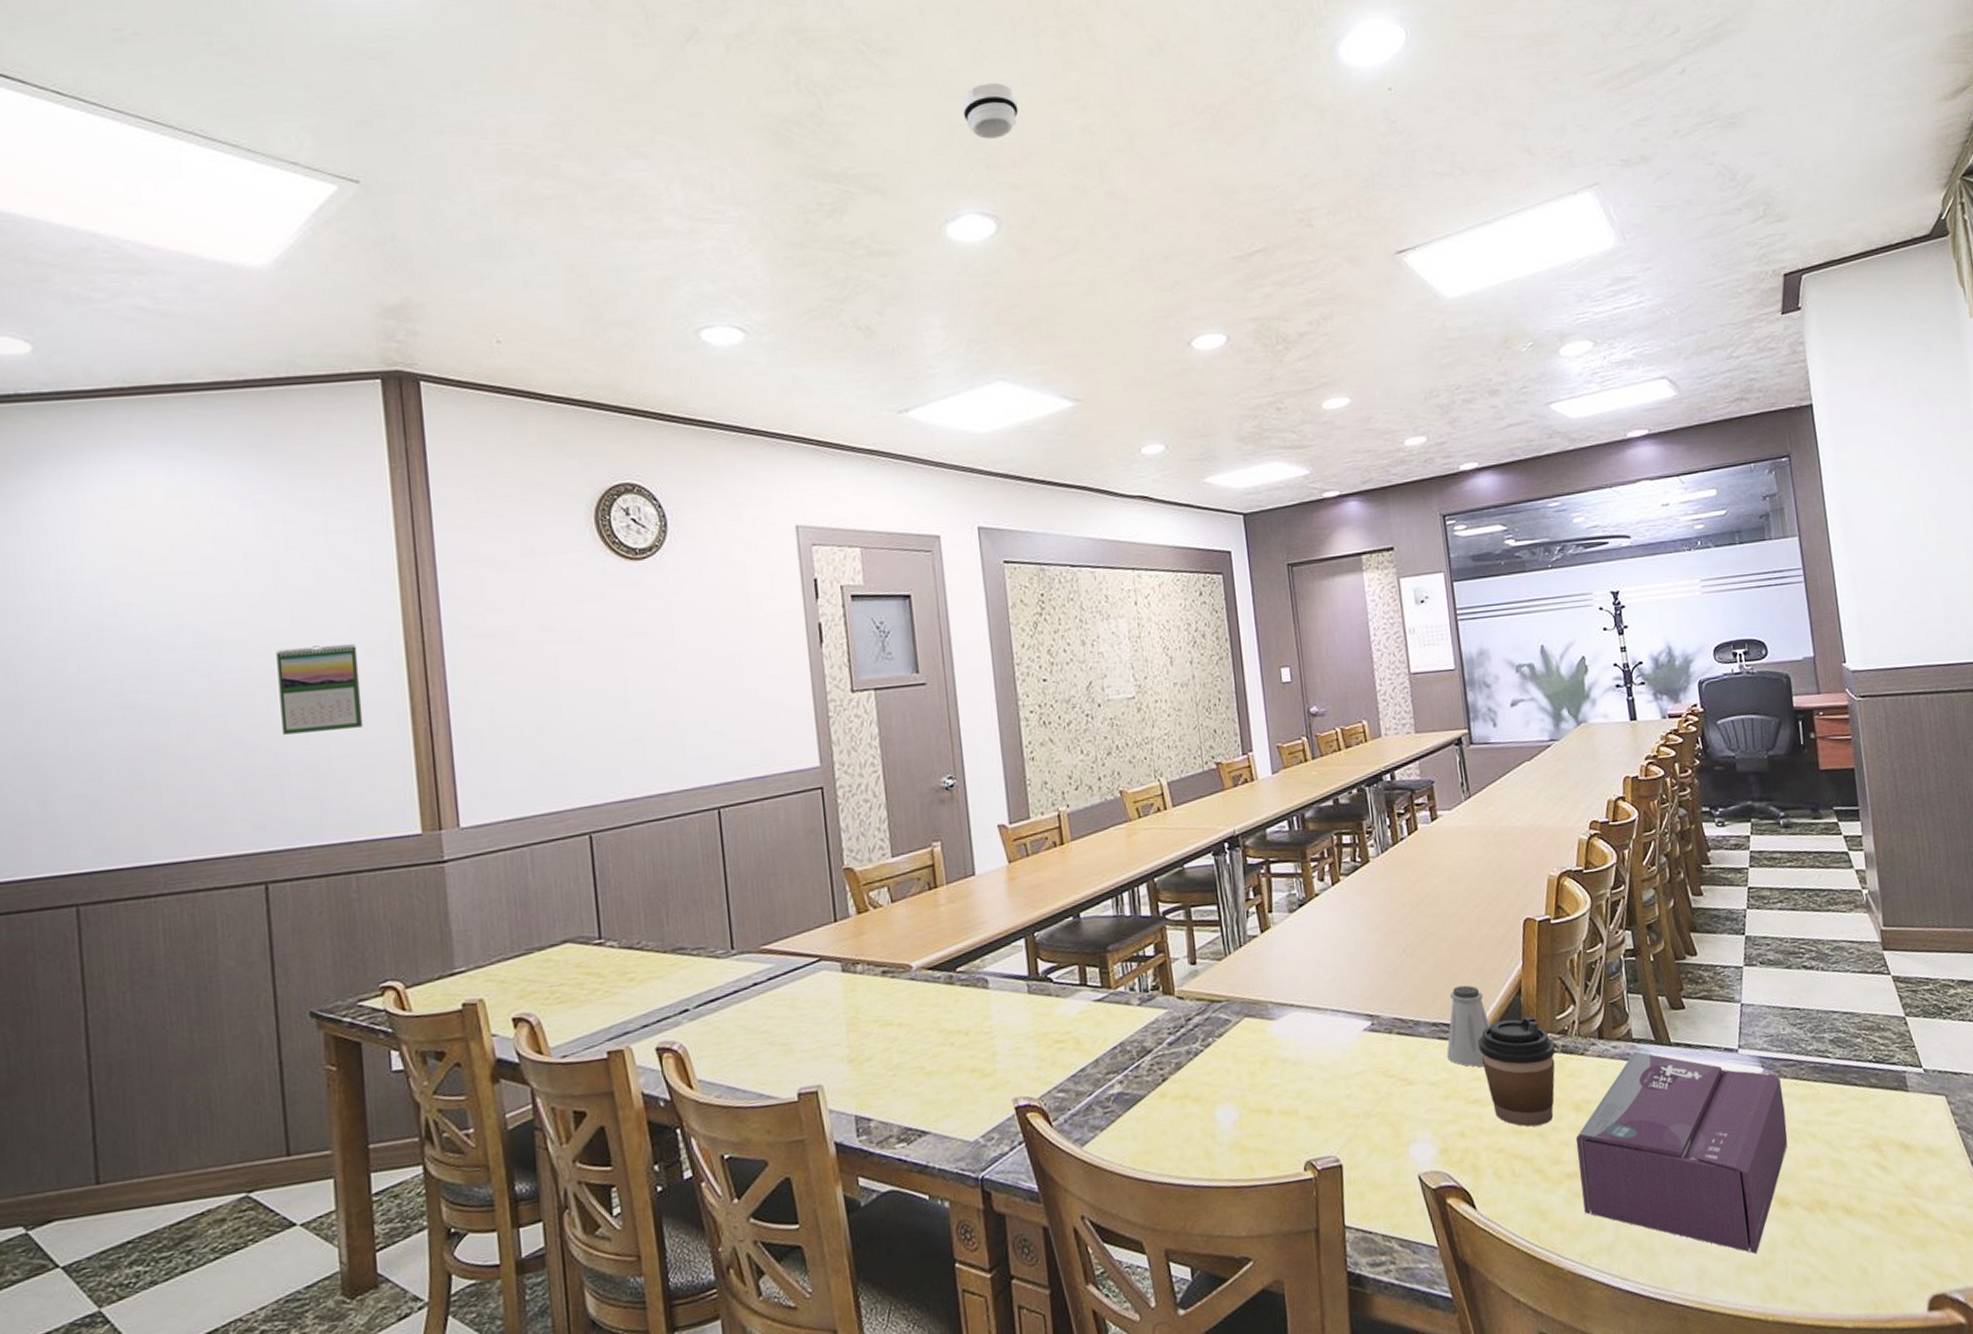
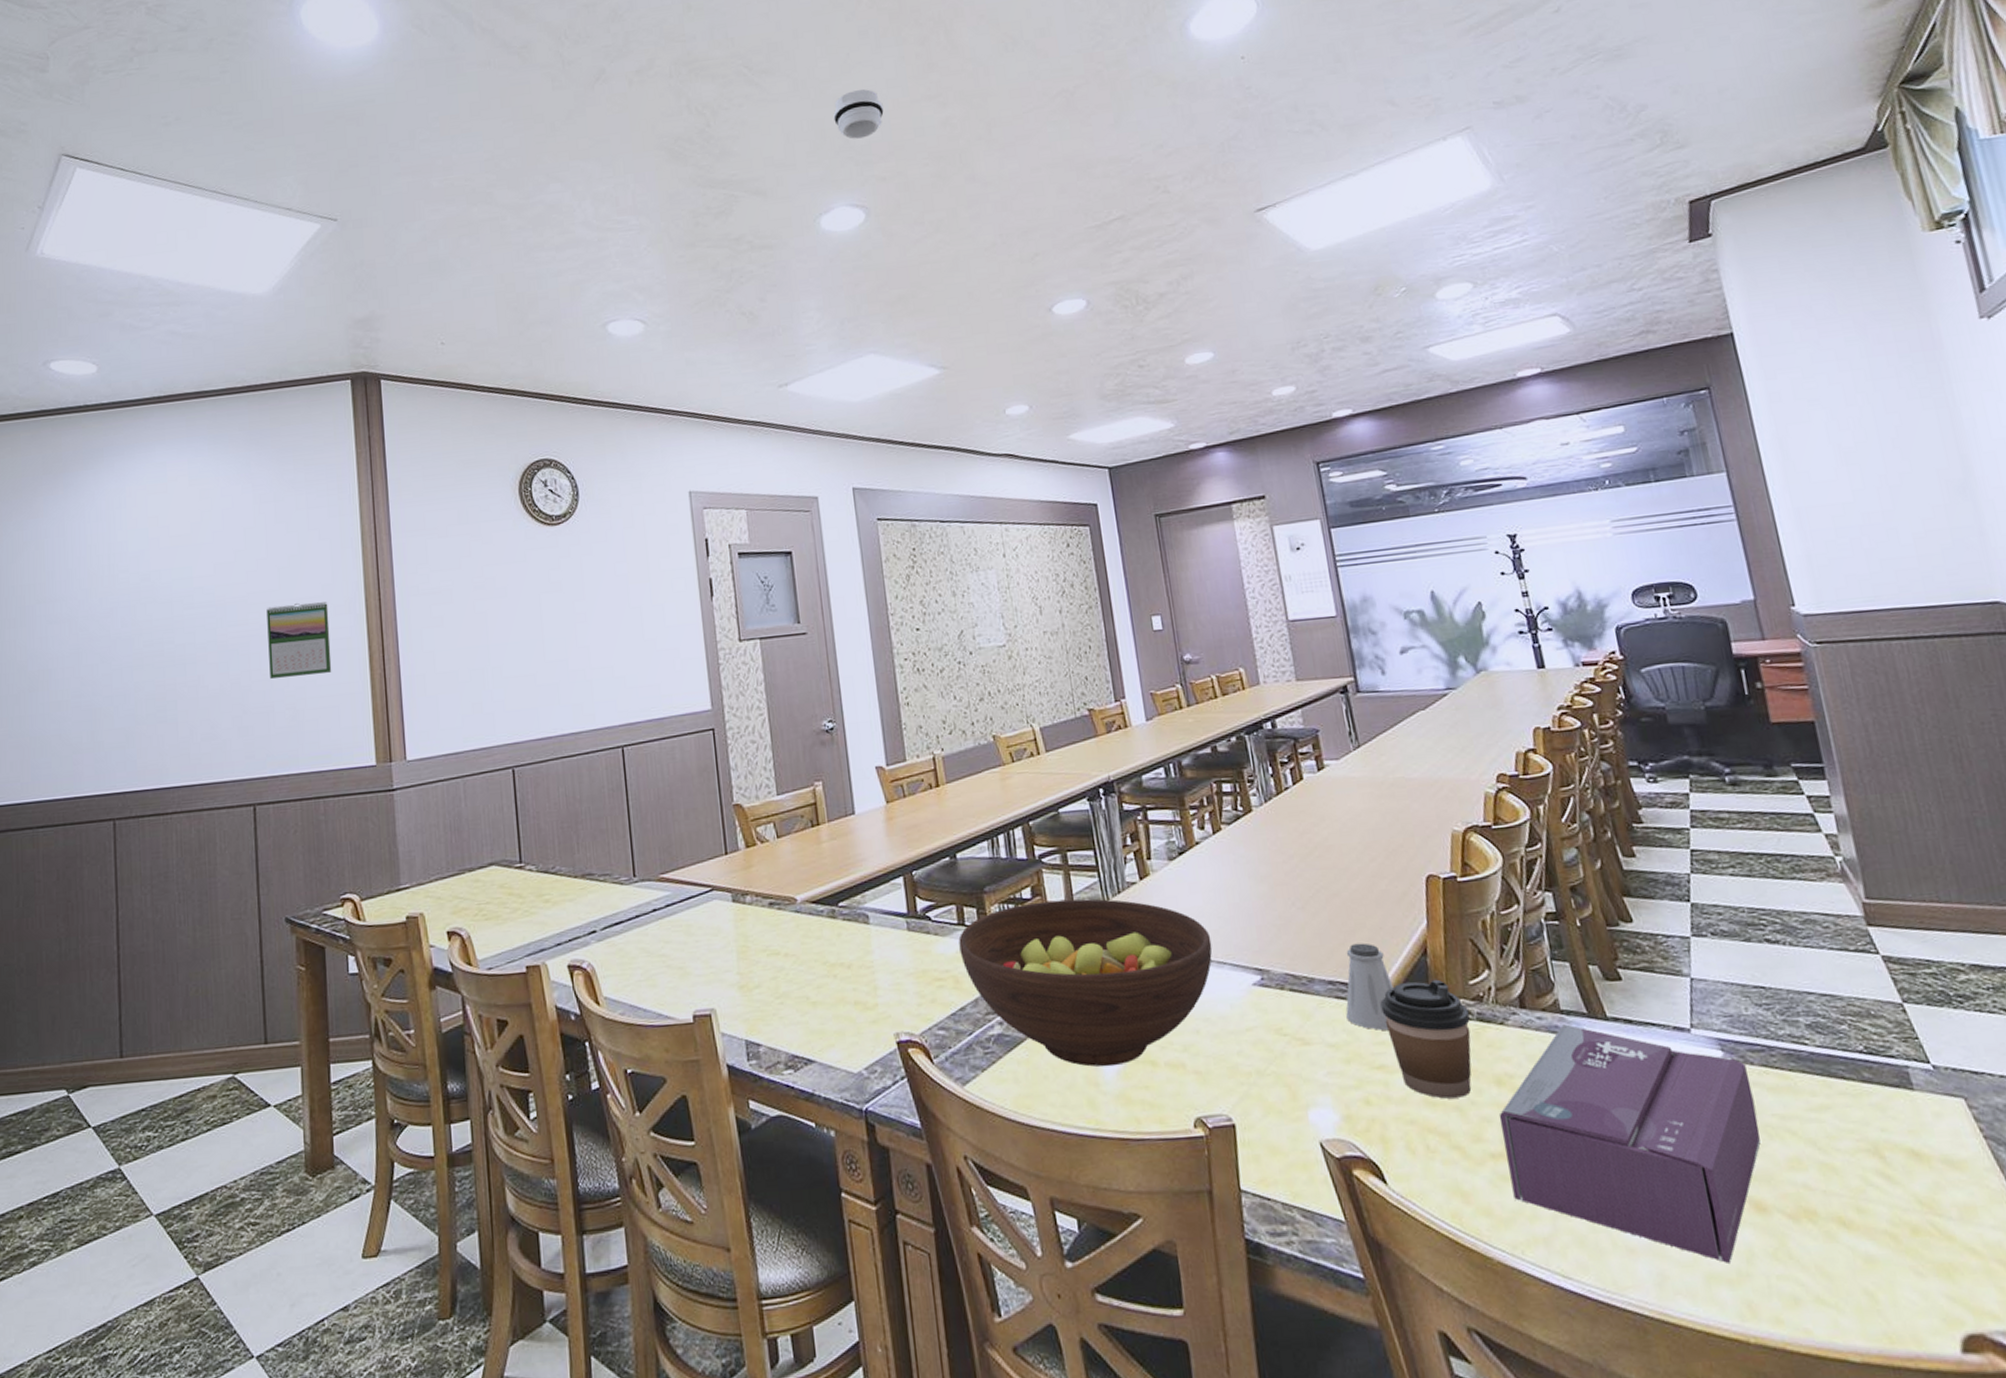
fruit bowl: none [1080,953,1327,1119] -> present [958,899,1213,1067]

